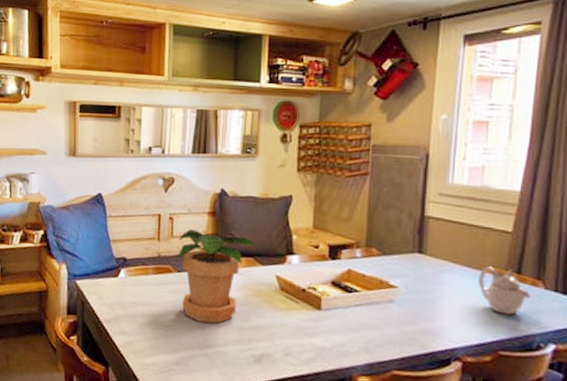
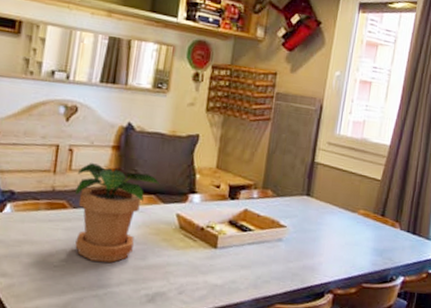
teapot: present [478,266,530,315] -> none [351,209,389,252]

